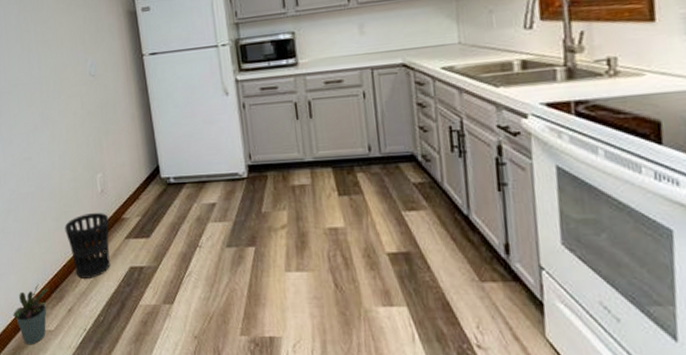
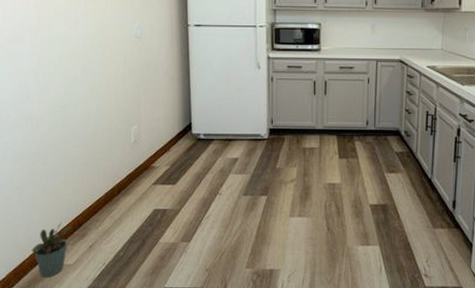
wastebasket: present [64,212,110,278] -> none [94,160,139,218]

